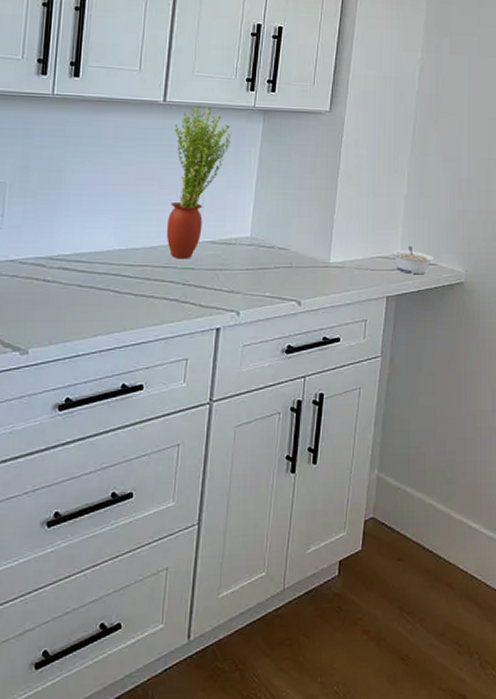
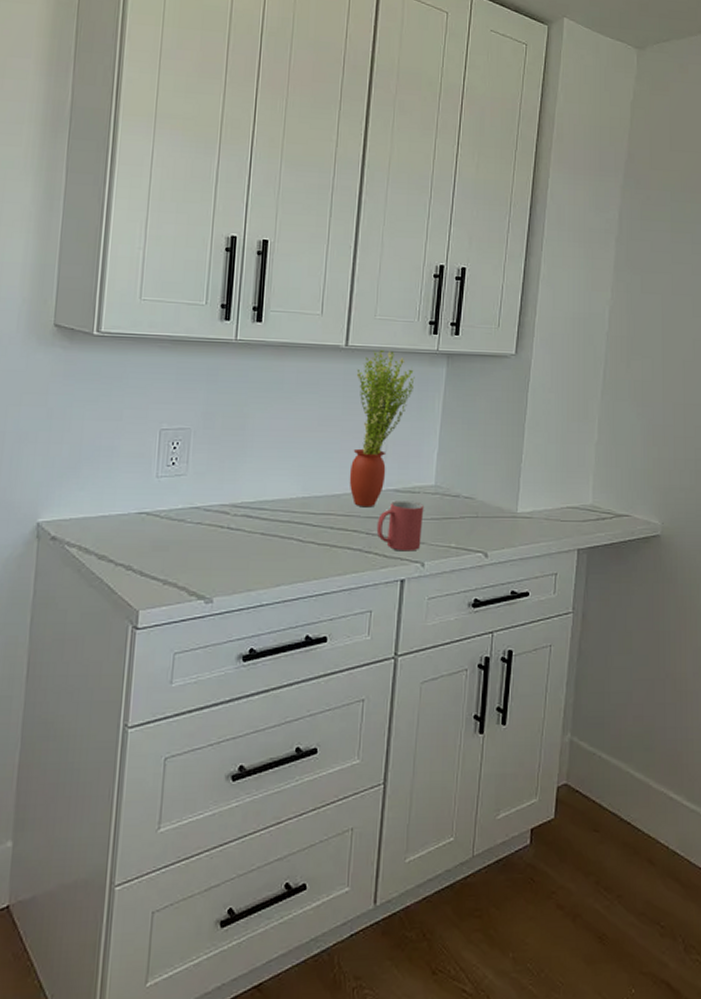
mug: none [193,252,240,301] -> present [376,501,424,552]
legume: present [392,245,434,275] -> none [583,495,627,527]

